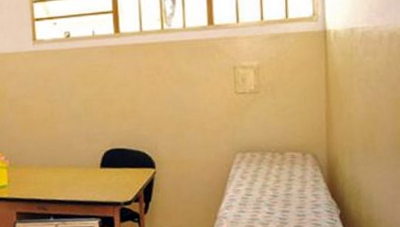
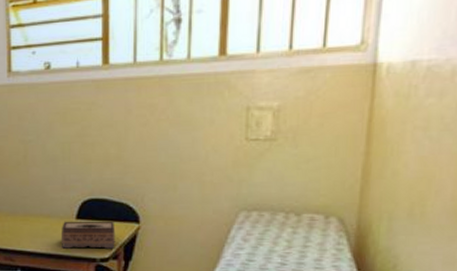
tissue box: none [88,167,136,195] -> present [62,221,115,249]

